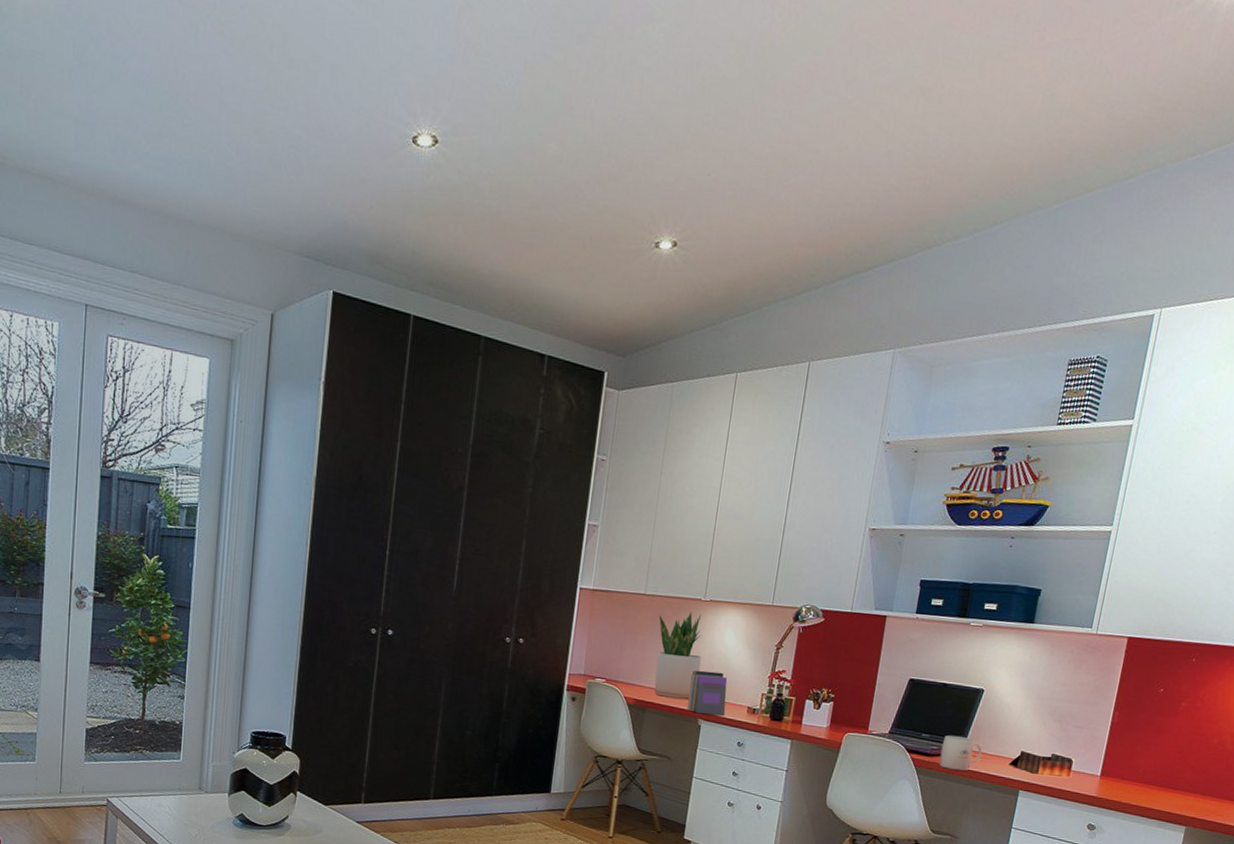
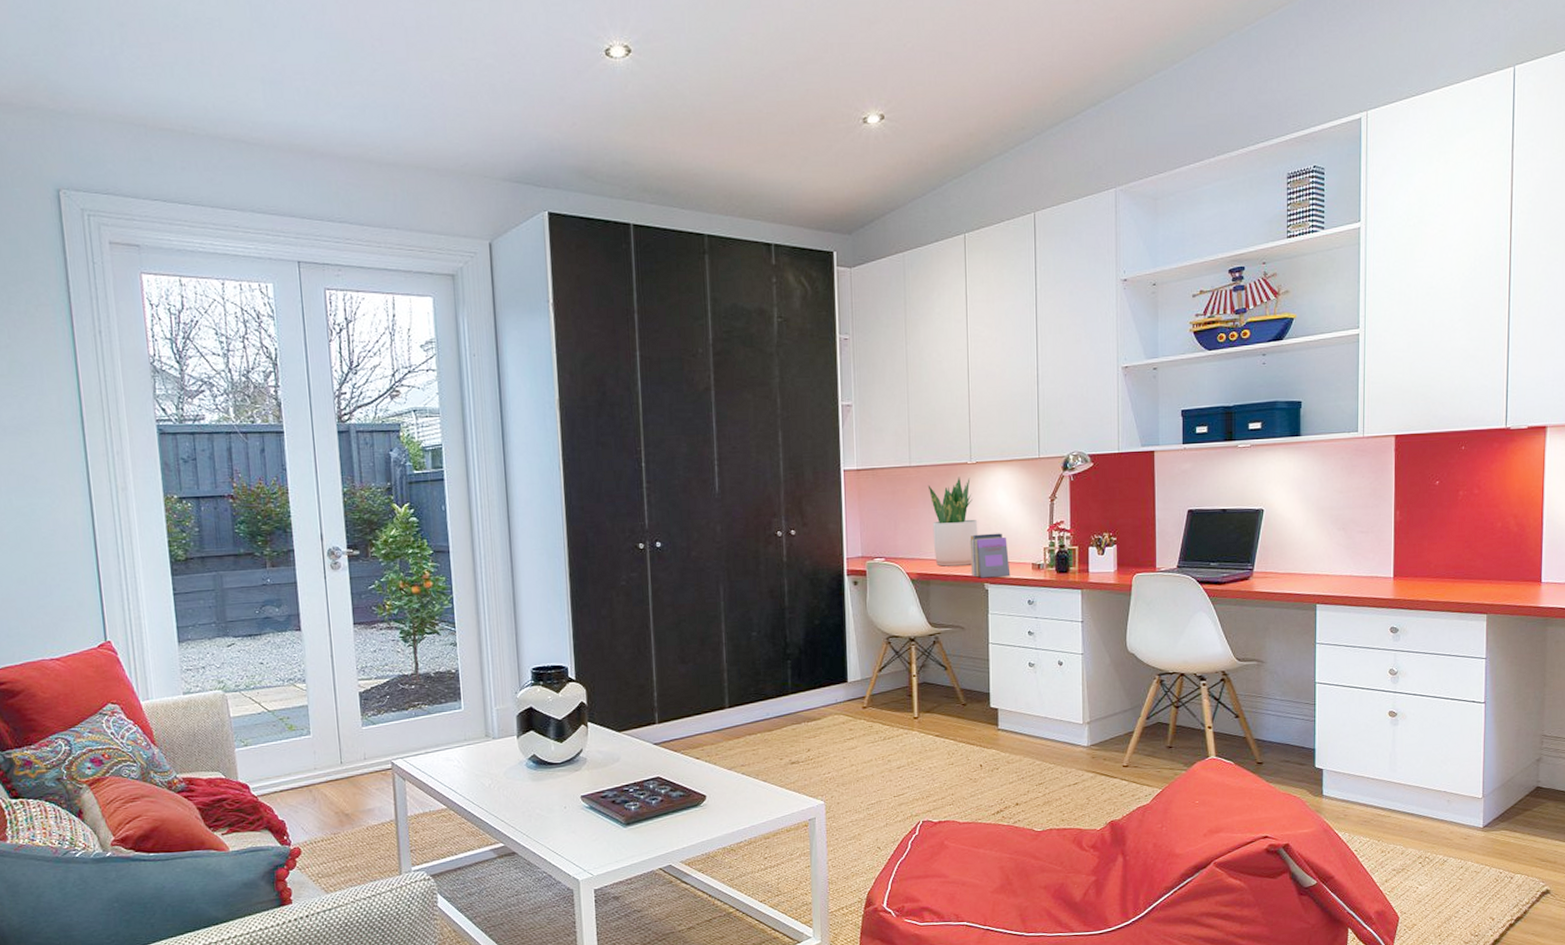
mug: present [939,735,982,771] -> none [1232,559,1273,594]
desk organizer: present [1009,750,1074,777] -> none [1301,561,1364,587]

